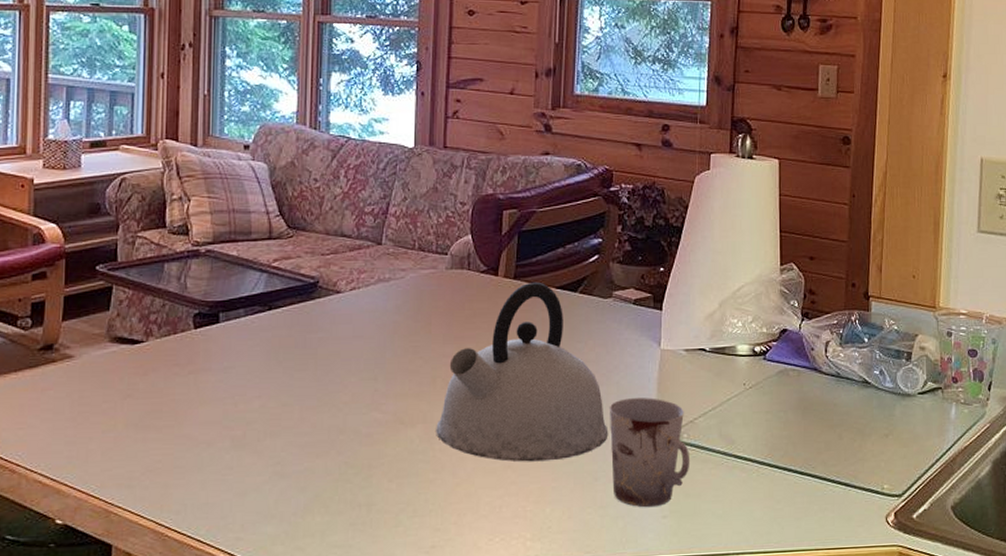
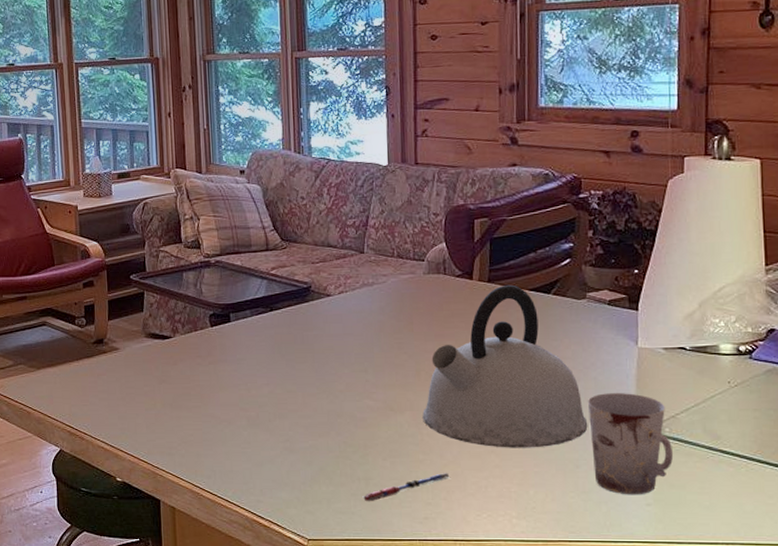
pen: none [362,493,462,532] -> present [362,473,450,502]

